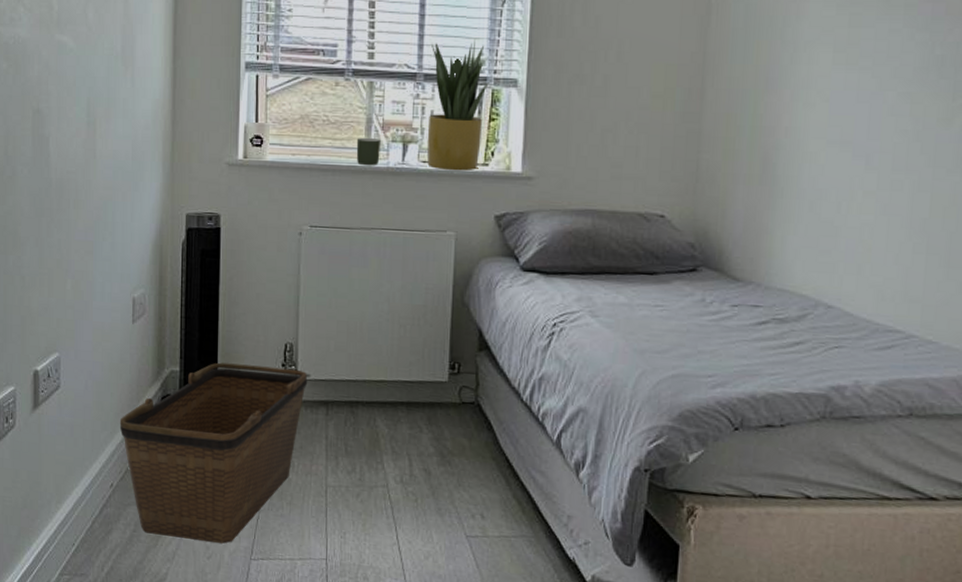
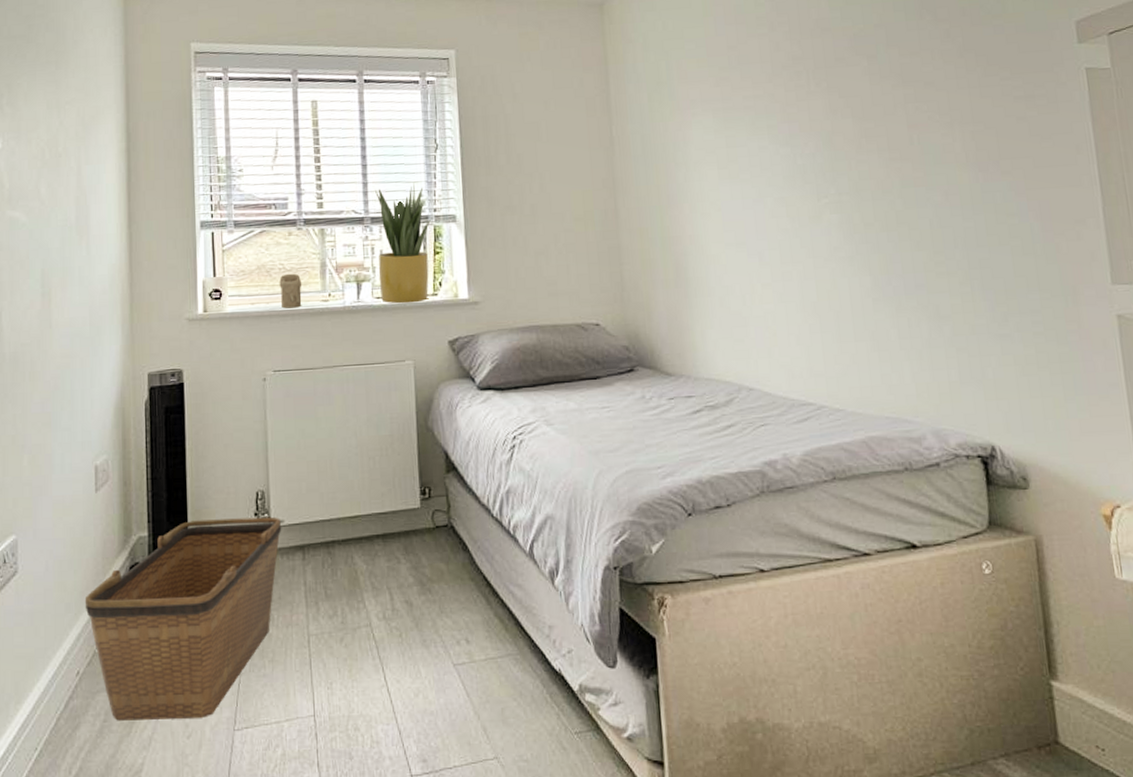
candle: none [322,126,346,164] -> present [279,273,302,309]
mug: present [356,137,381,166] -> none [312,280,336,308]

